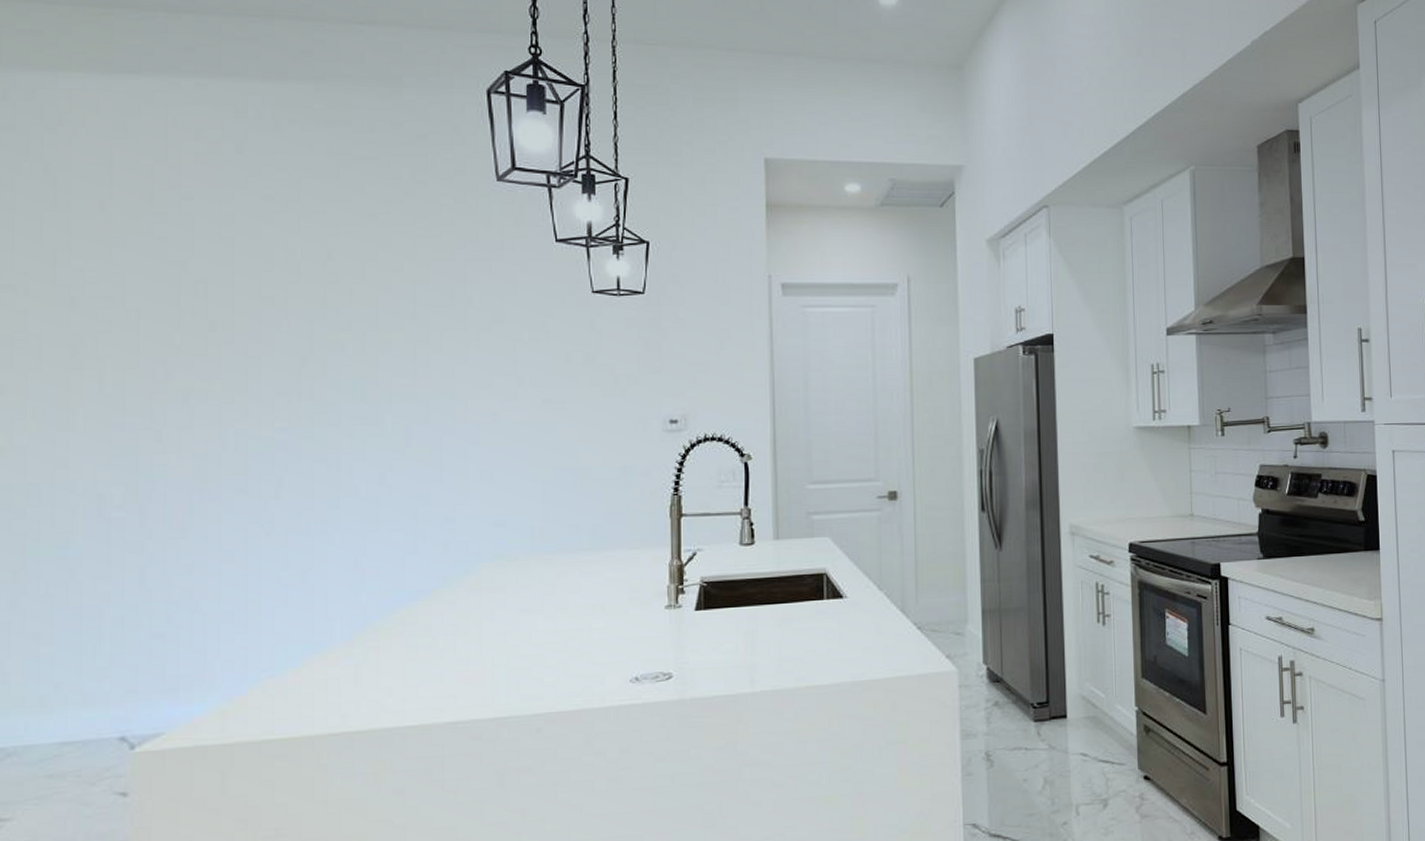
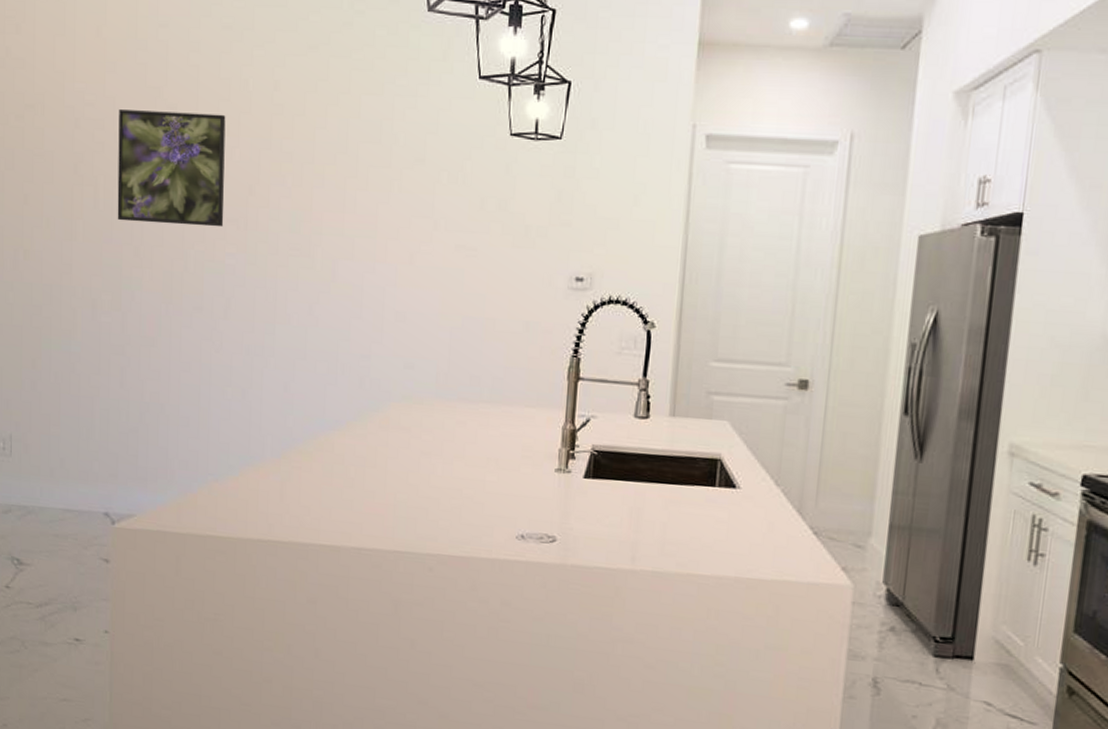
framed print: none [131,286,271,405] -> present [117,109,226,228]

